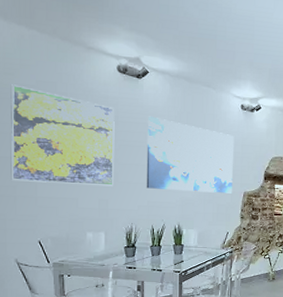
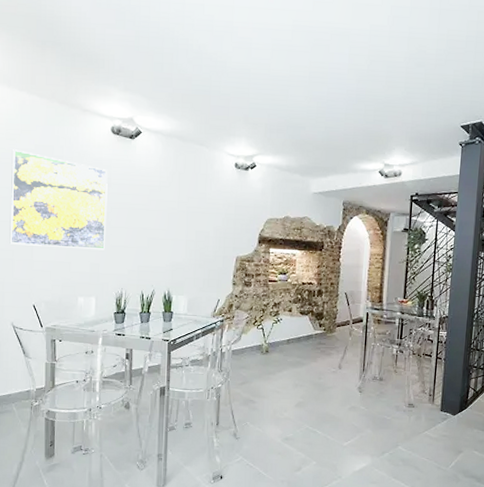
wall art: present [146,116,234,194] -> none [137,177,227,258]

